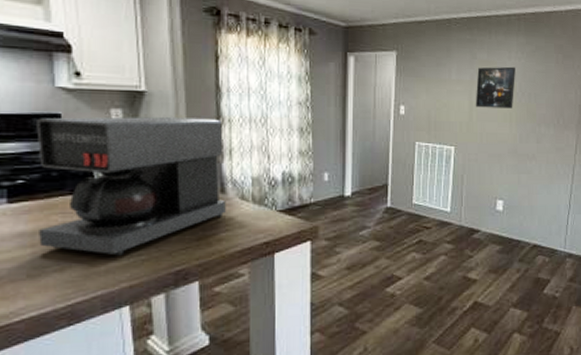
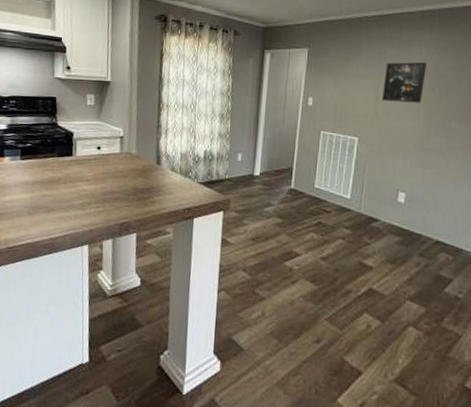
coffee maker: present [36,116,226,256] -> none [36,100,162,206]

